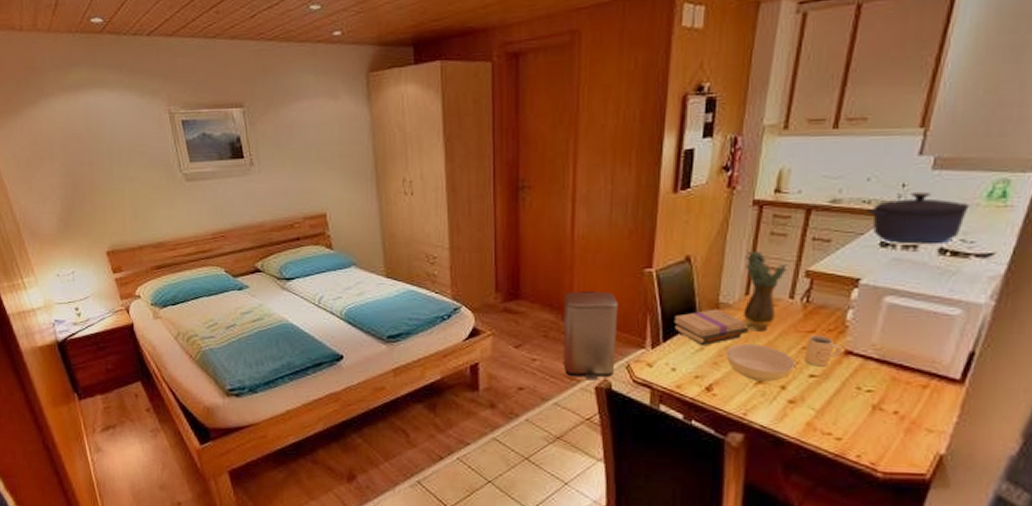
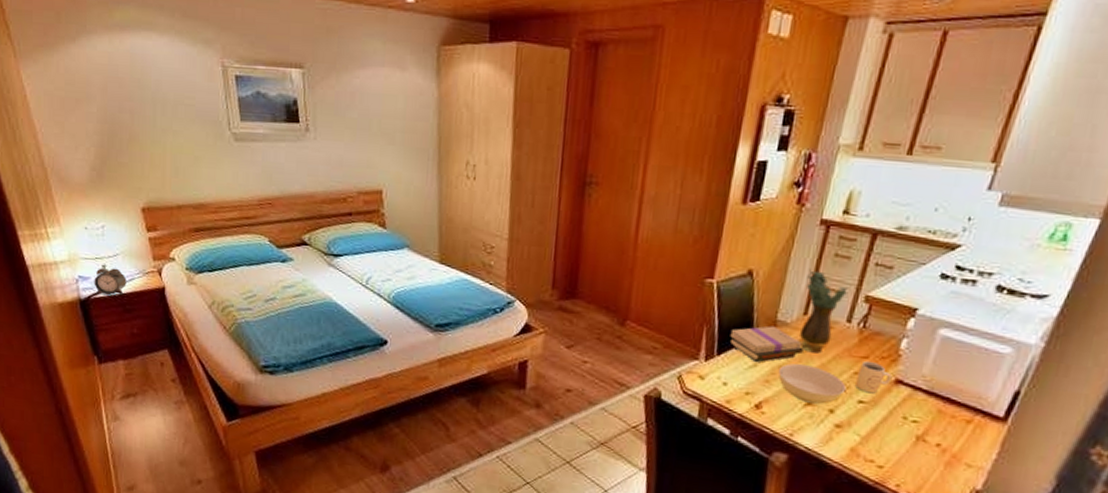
alarm clock: none [68,310,98,336] -> present [94,268,127,295]
pedal bin: present [563,292,618,381] -> none [614,295,676,389]
cooking pot: present [867,191,969,245] -> none [931,226,1031,281]

